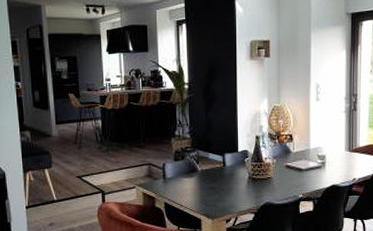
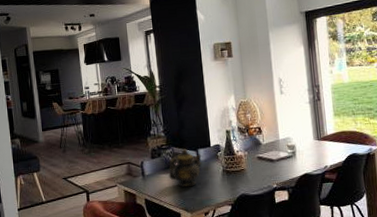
teapot: none [191,152,228,193] -> present [168,148,202,188]

